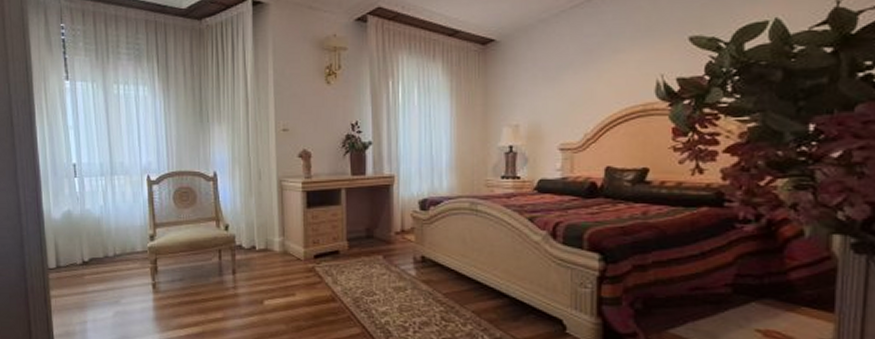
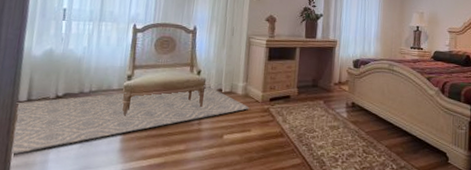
rug: none [47,242,291,324] -> present [12,85,250,155]

